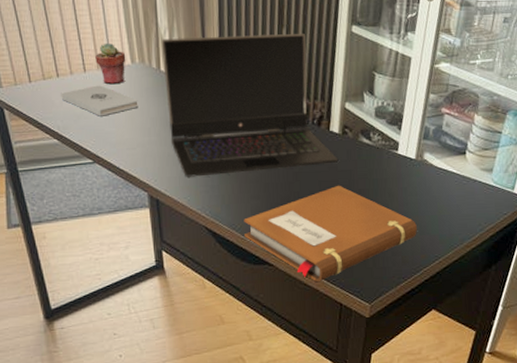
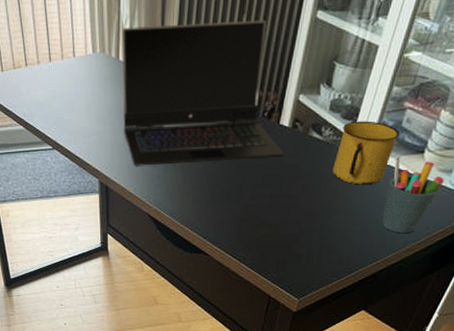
notepad: present [61,85,138,116] -> none [28,74,96,105]
potted succulent: present [95,42,126,84] -> none [60,32,88,73]
notebook: present [244,185,417,283] -> none [184,180,358,274]
mug: none [386,126,442,186] -> present [333,121,400,184]
pen holder: none [438,156,487,231] -> present [382,154,444,234]

